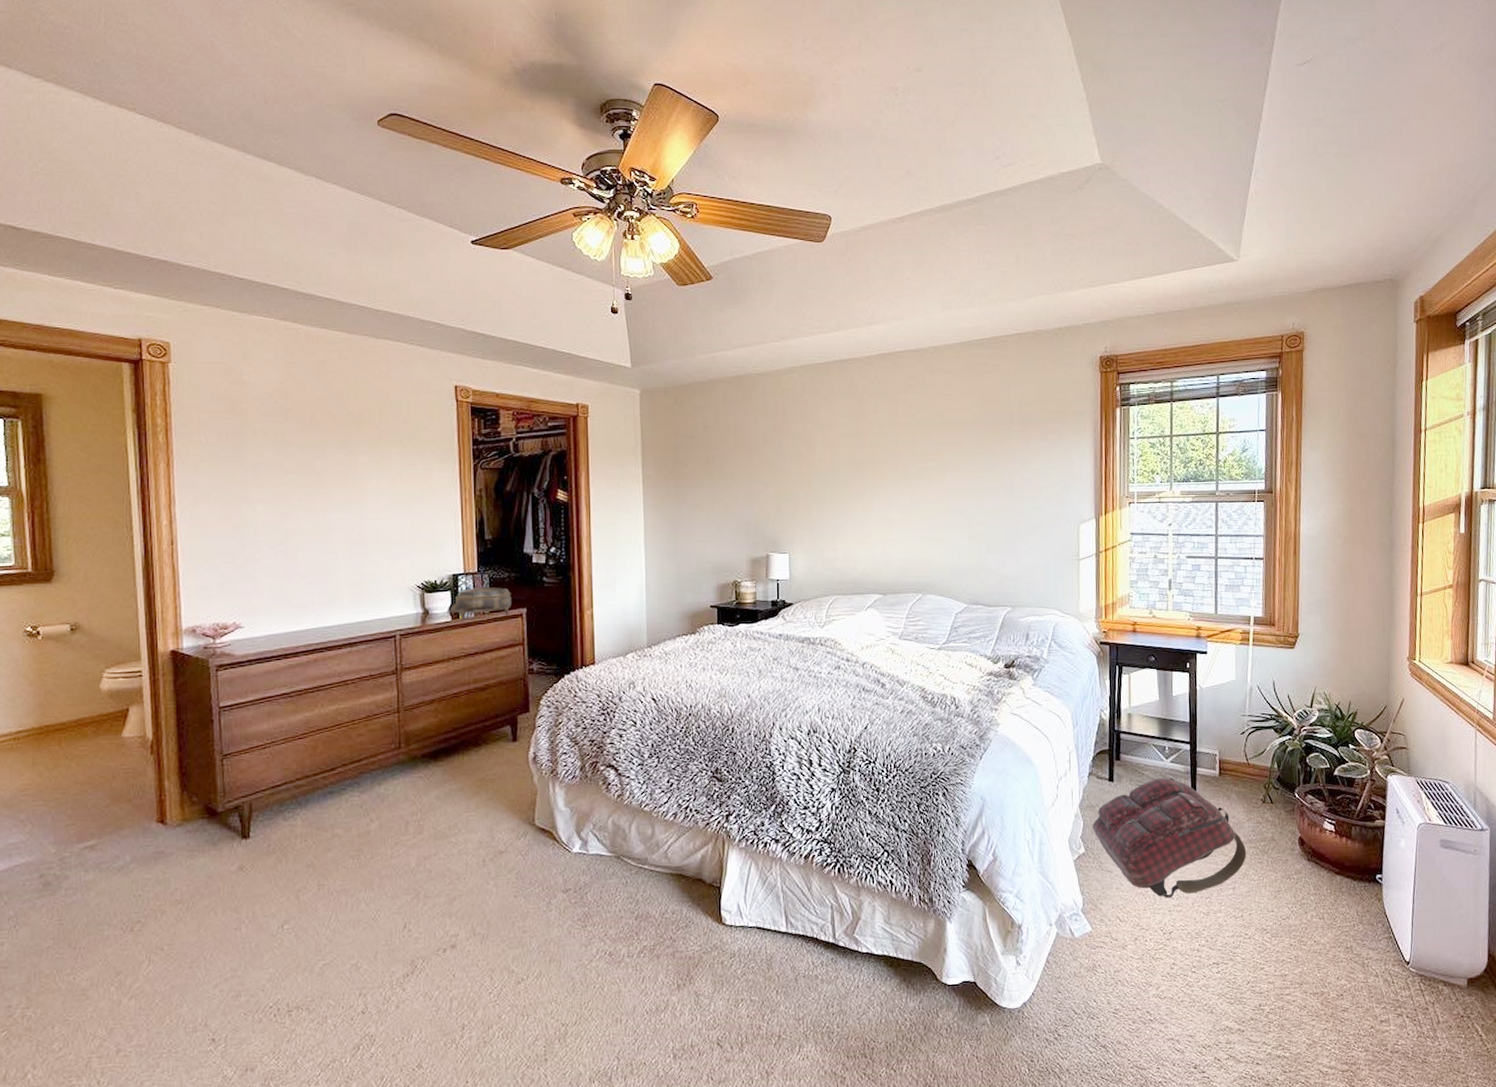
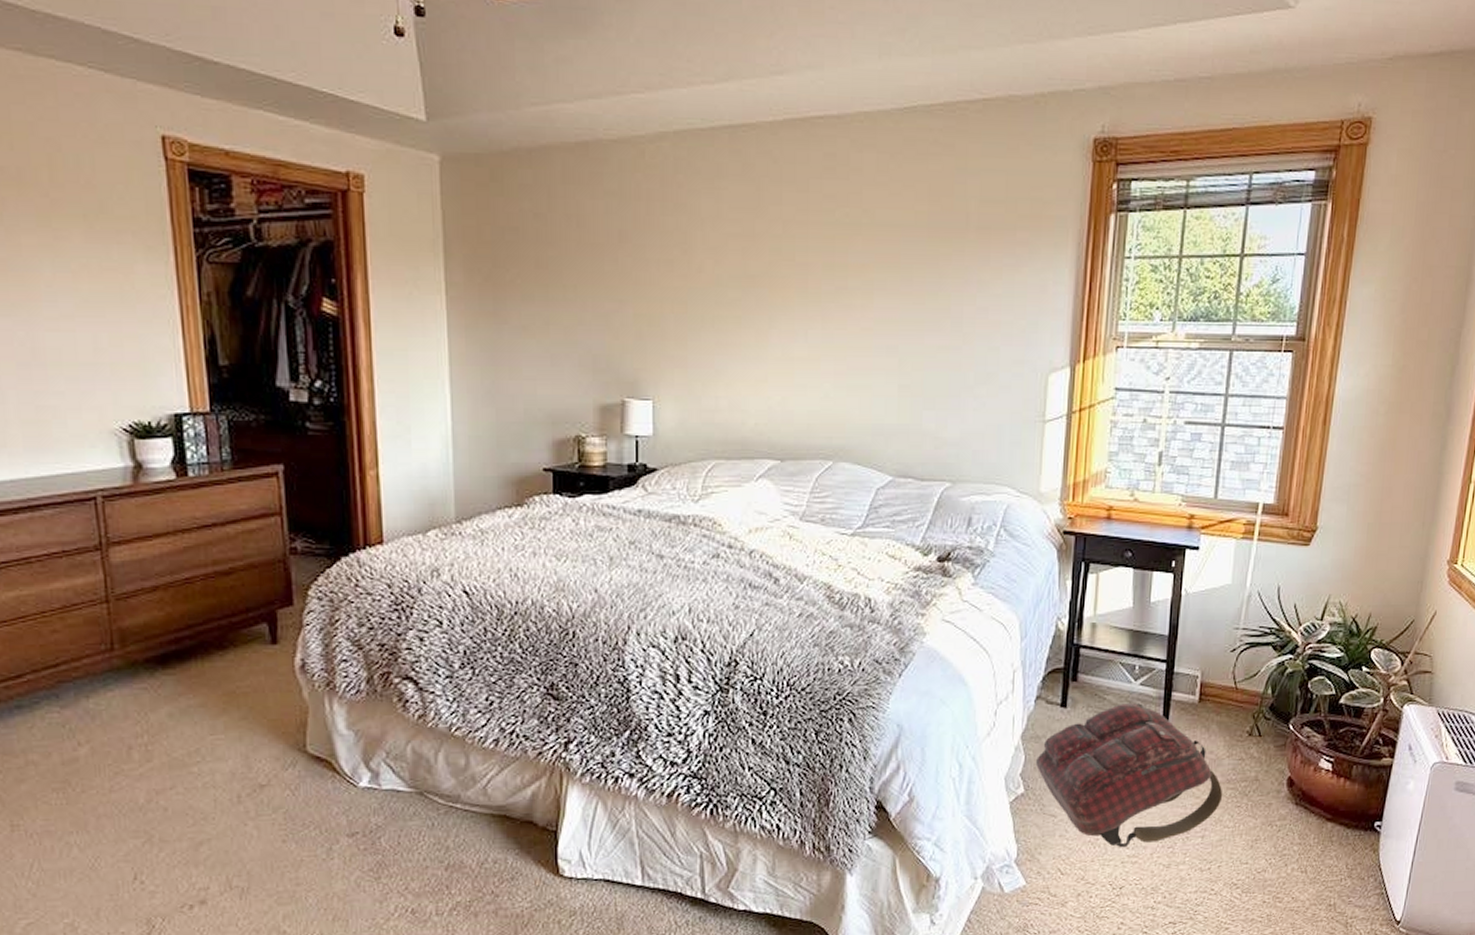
jewelry box: present [449,587,511,620] -> none [172,433,261,478]

